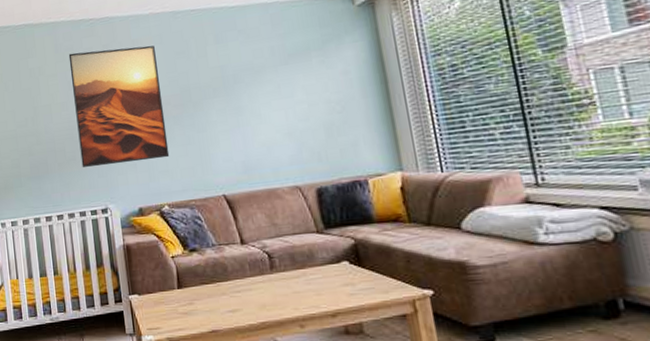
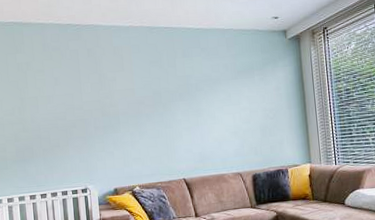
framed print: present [68,45,170,167] -> none [55,53,142,153]

